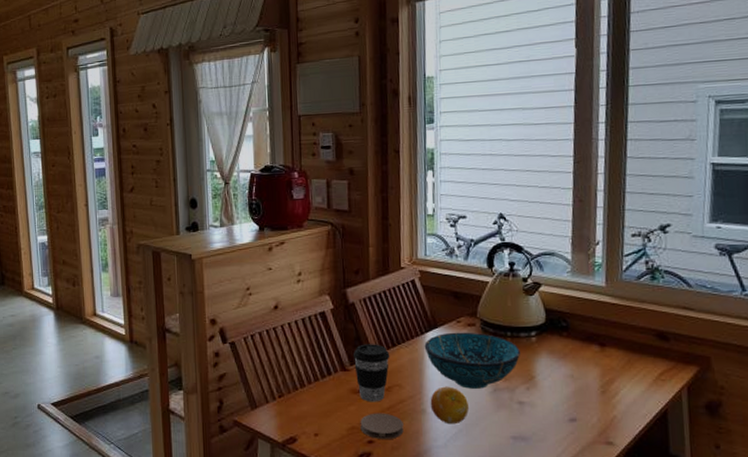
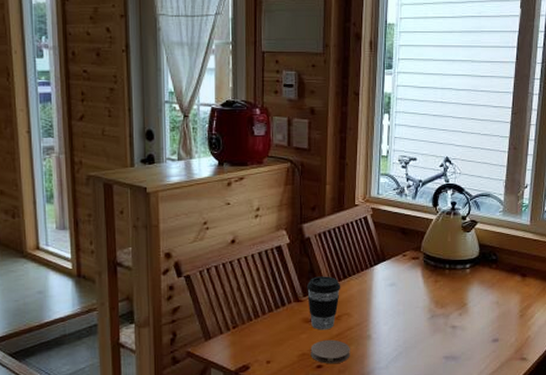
decorative bowl: present [424,332,520,389] -> none [372,264,456,316]
fruit: present [430,386,469,425] -> none [375,314,409,348]

